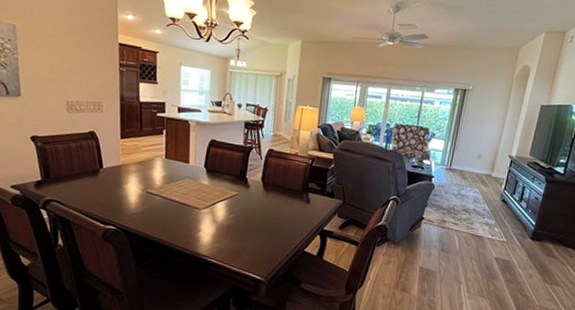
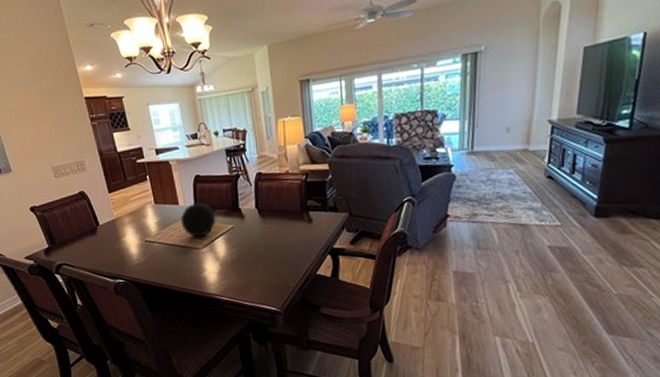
decorative orb: none [187,164,223,198] -> present [180,202,216,237]

